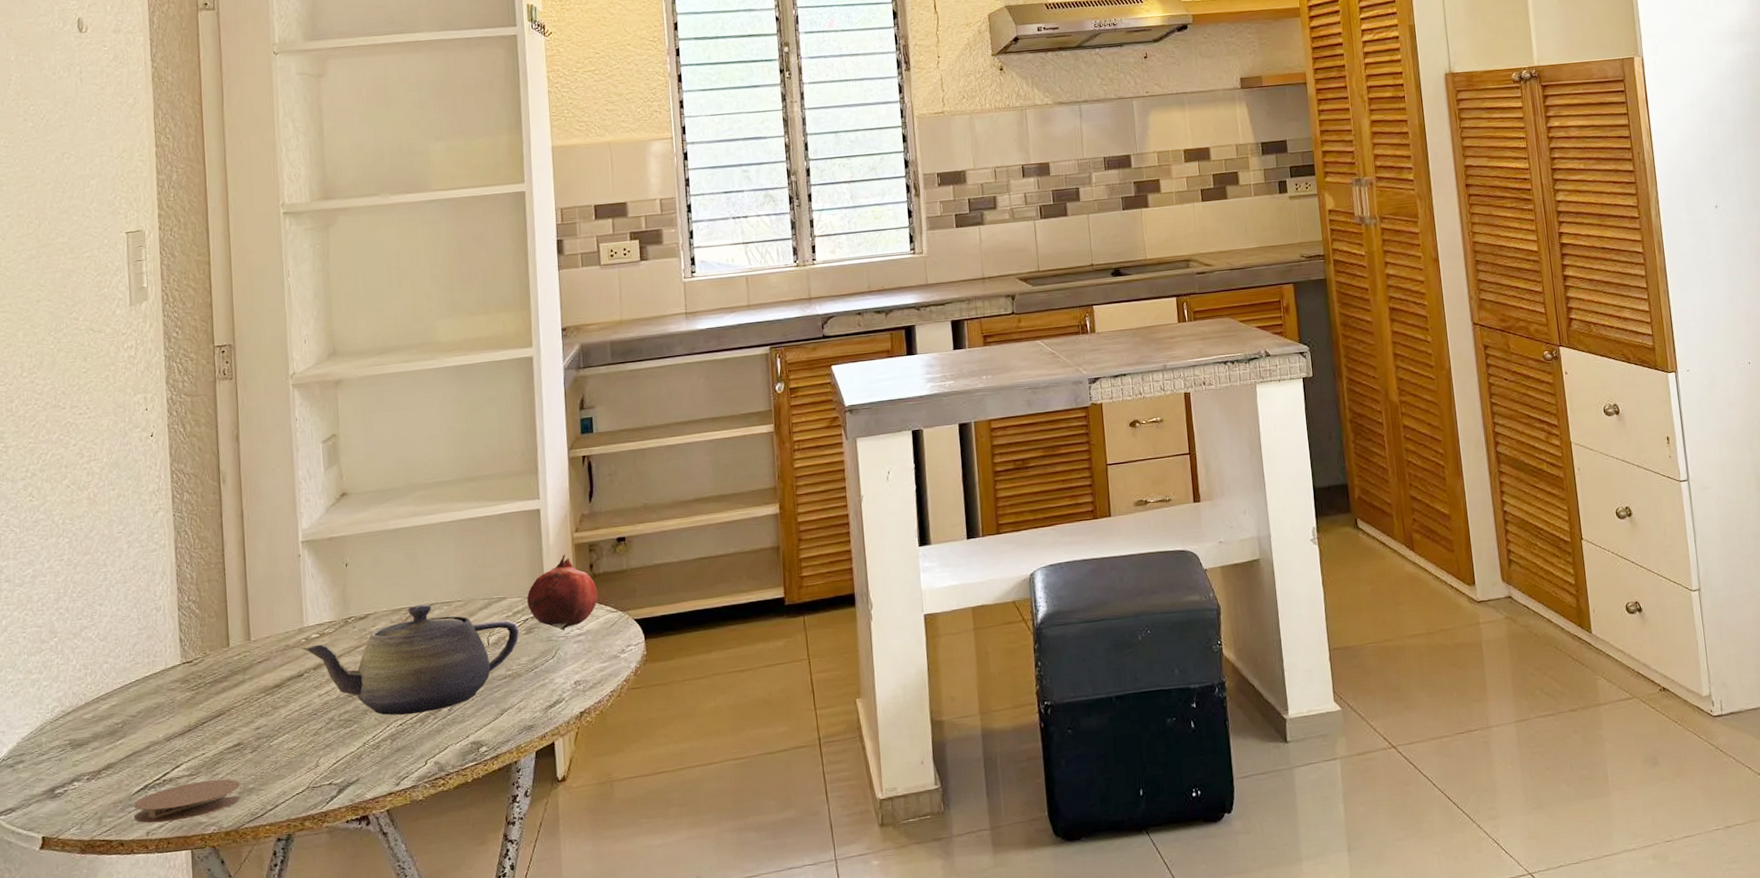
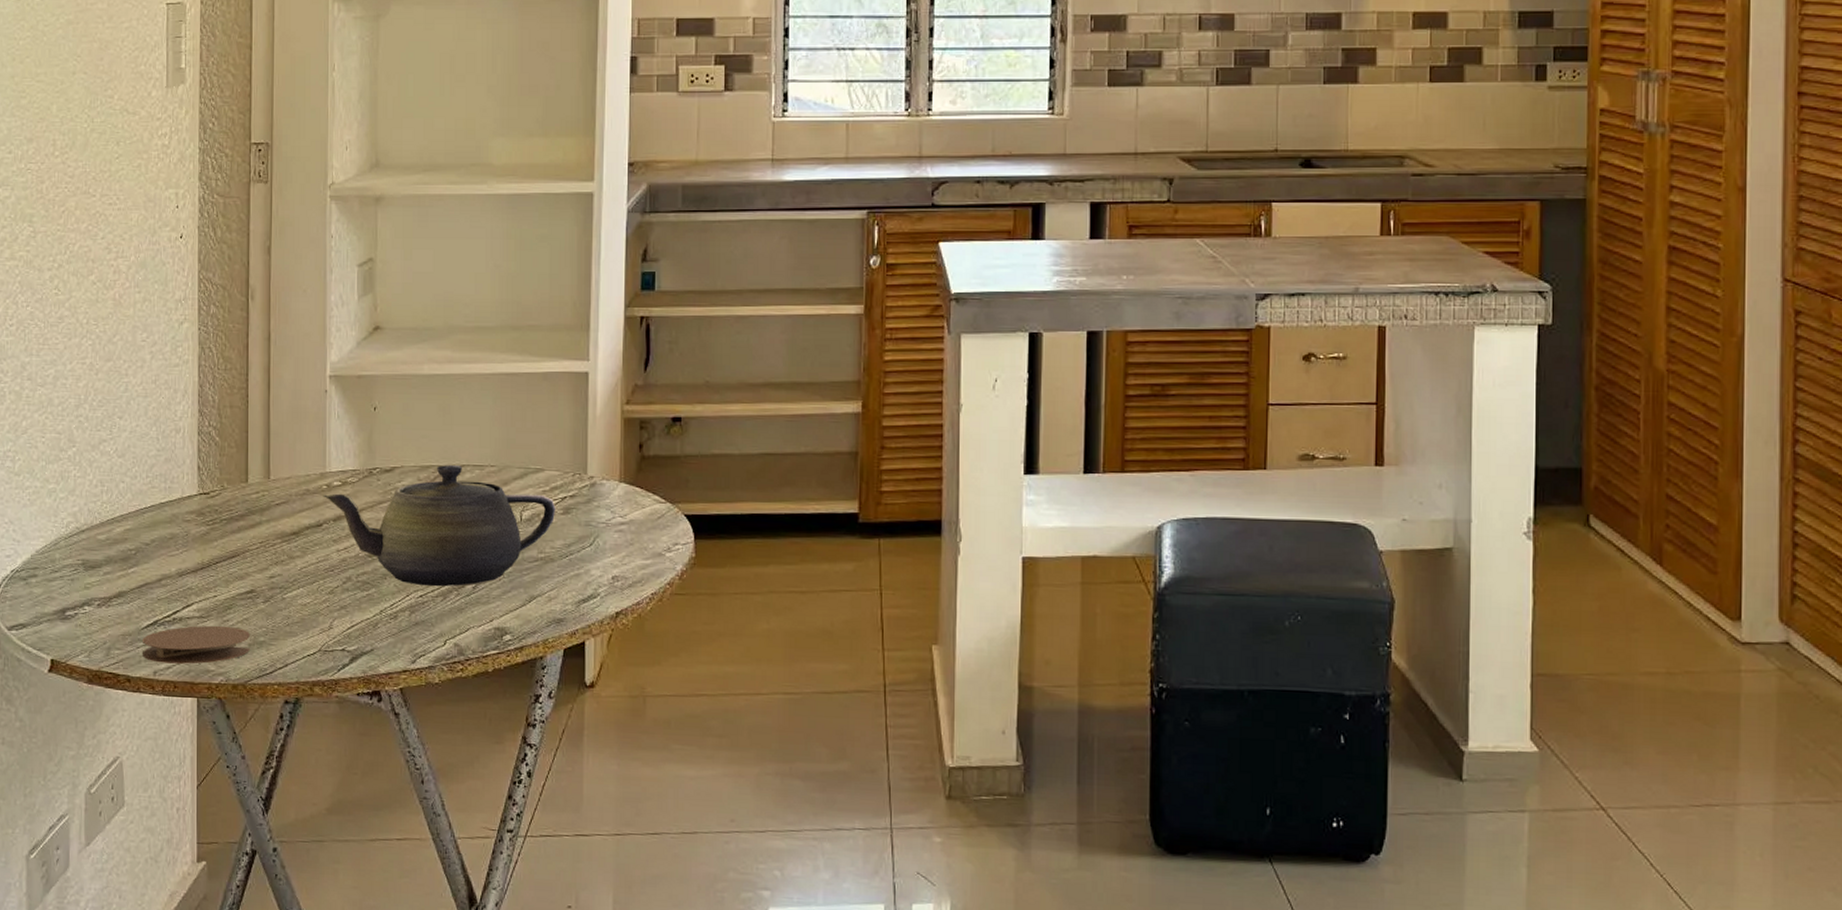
fruit: present [527,554,598,631] -> none [567,428,646,517]

